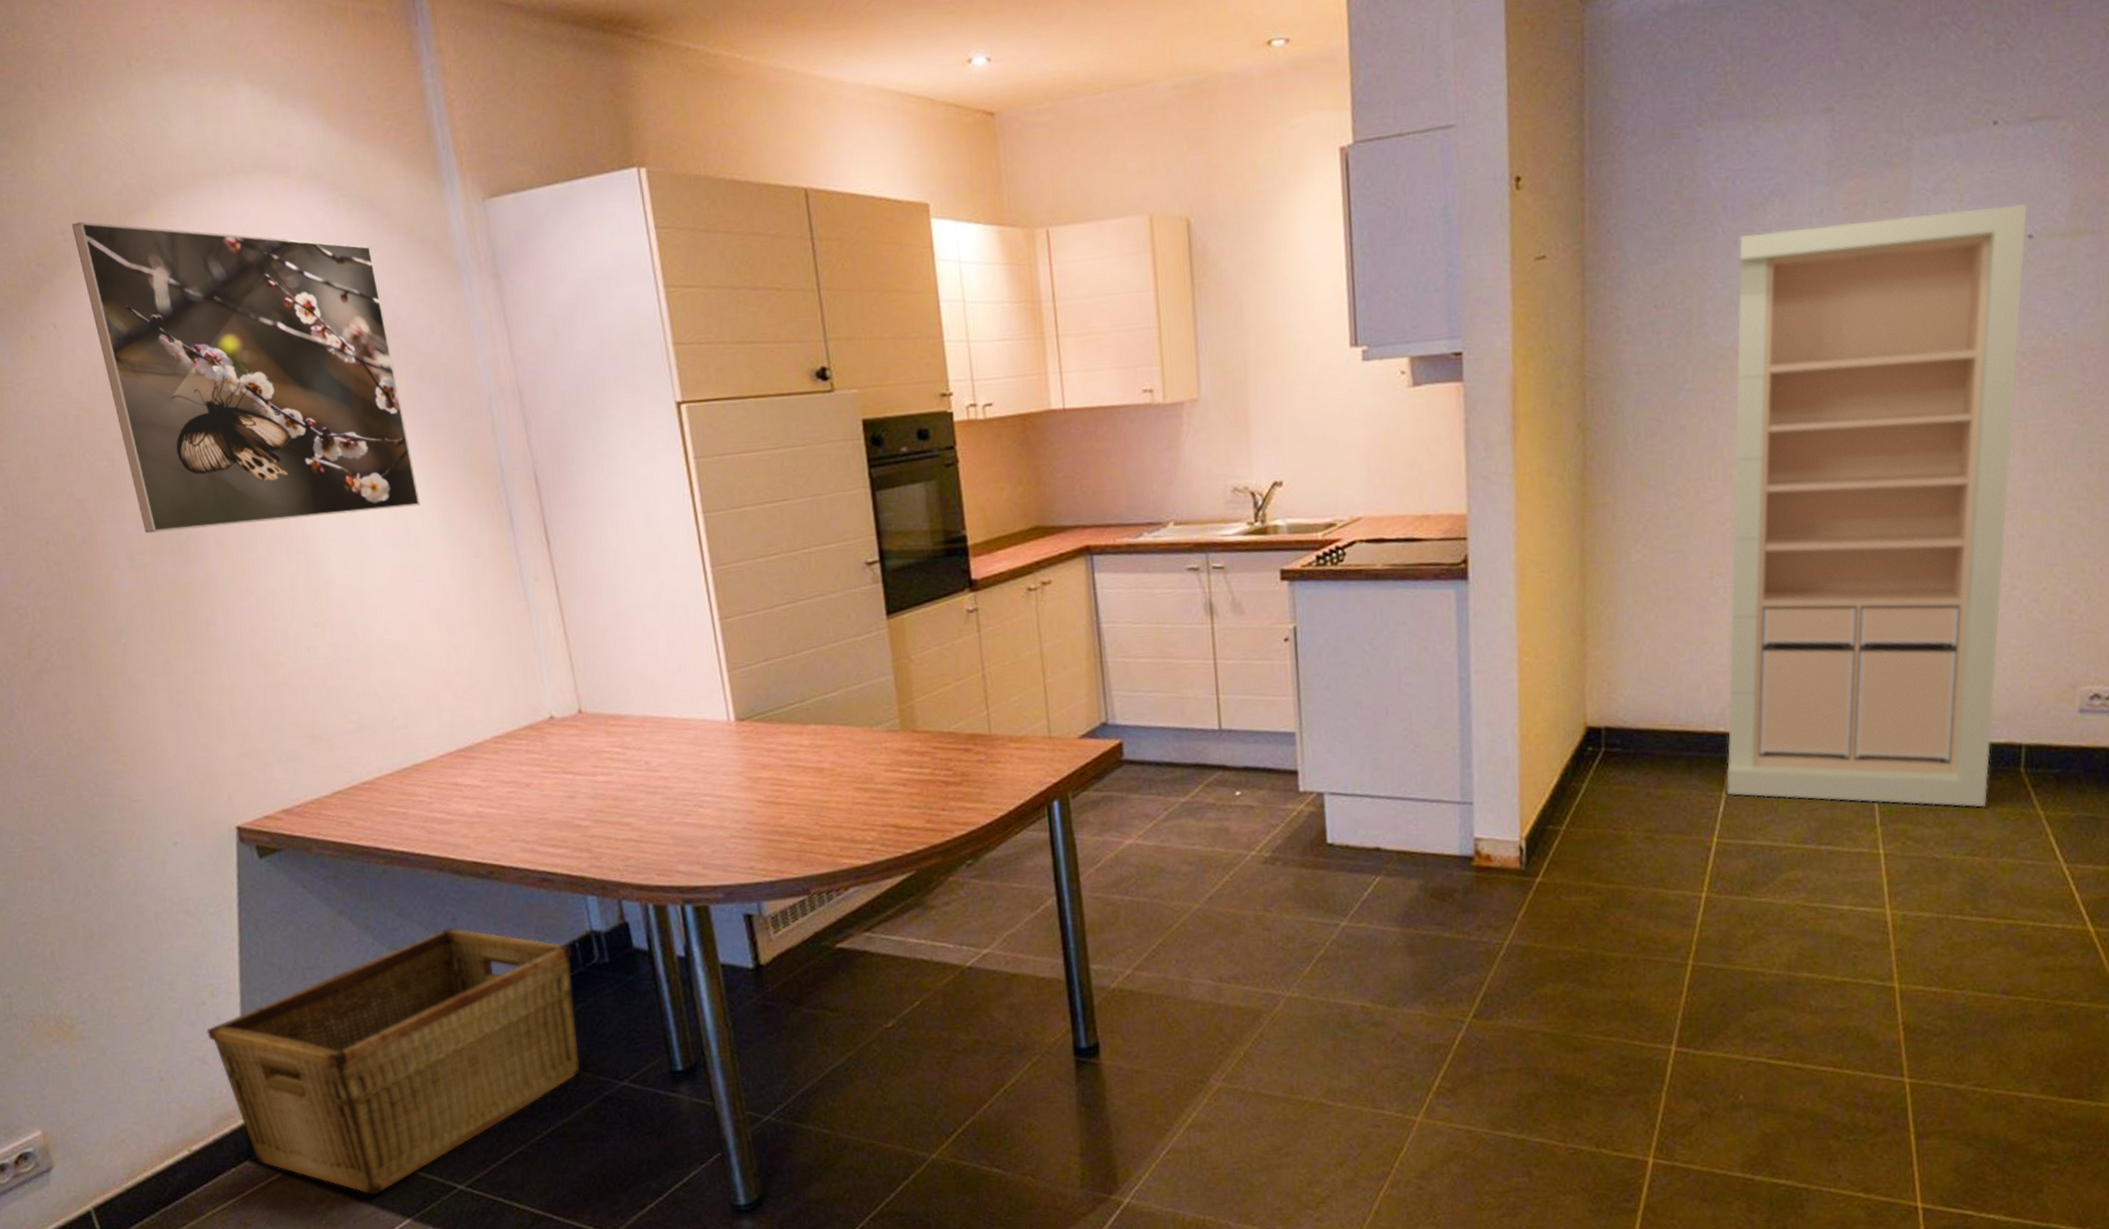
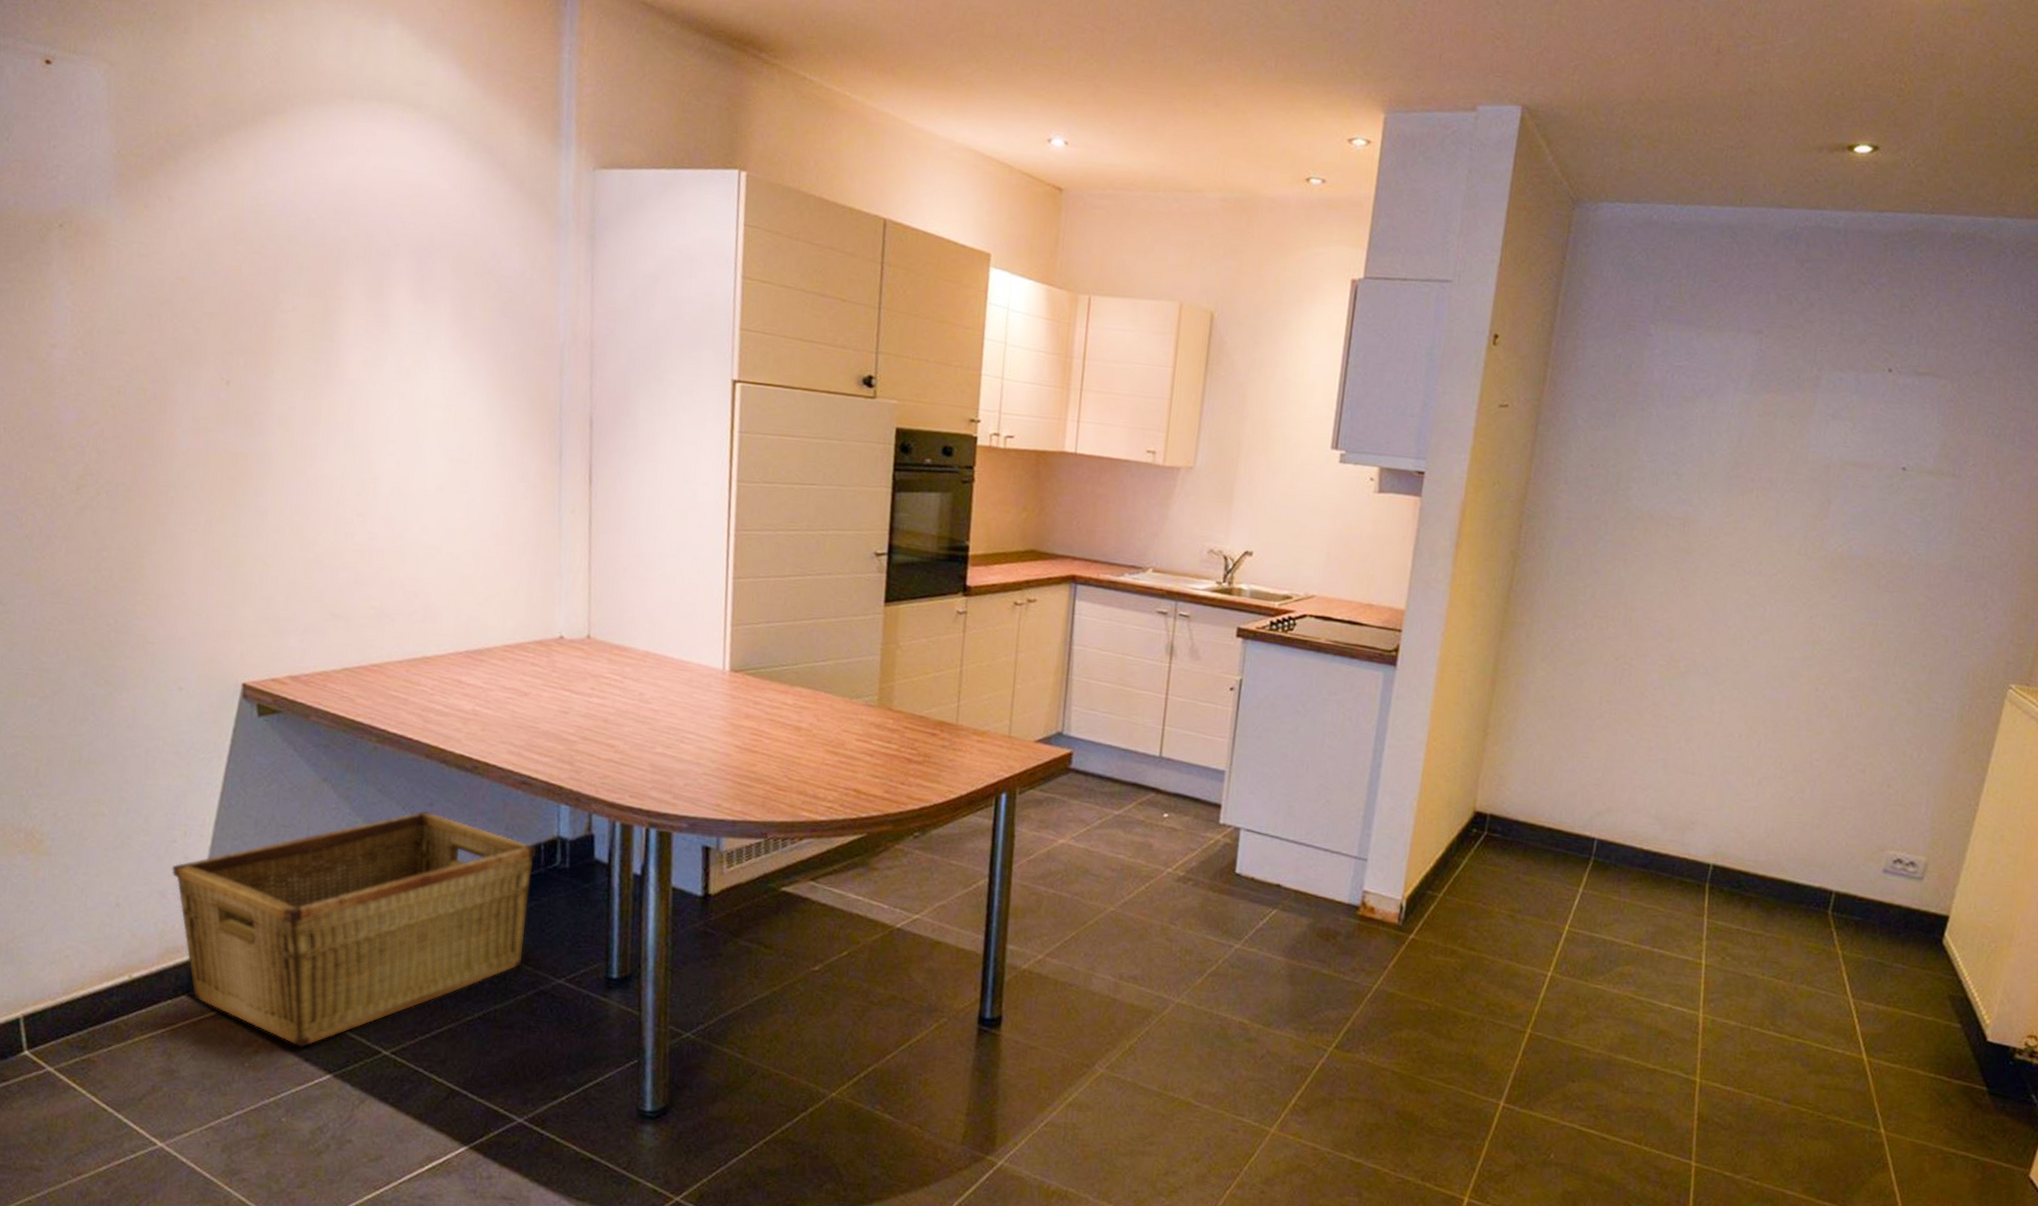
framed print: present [72,221,421,533] -> none [206,111,483,426]
storage cabinet: present [1726,203,2028,808] -> none [1583,421,1906,939]

